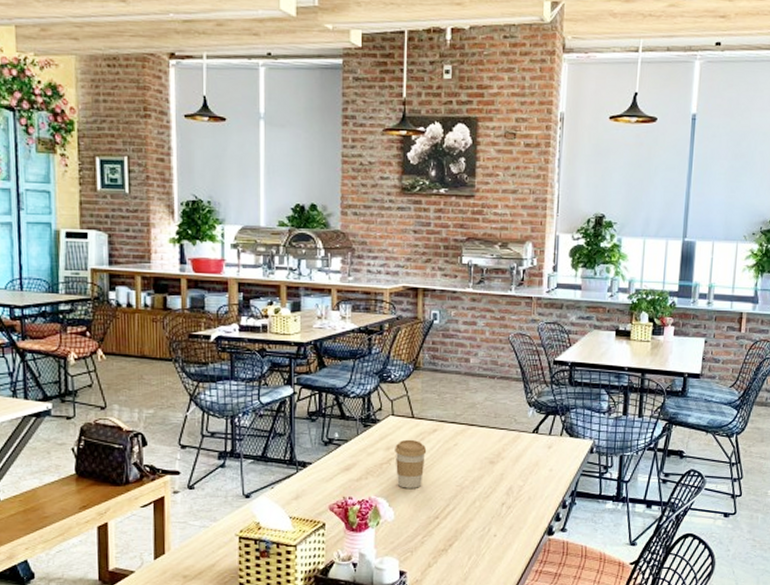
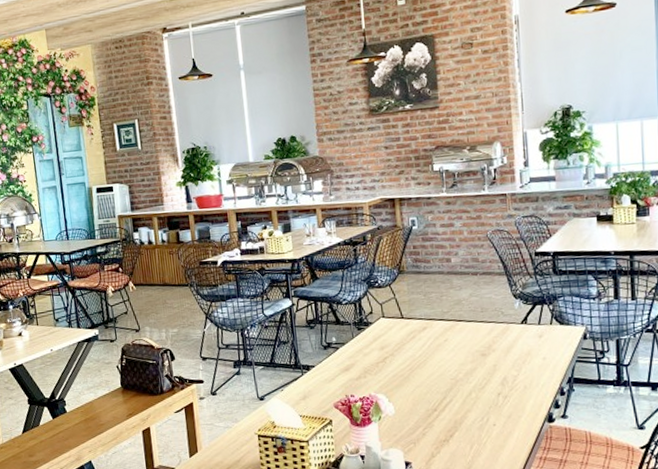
coffee cup: present [395,439,427,488] -> none [388,338,419,384]

